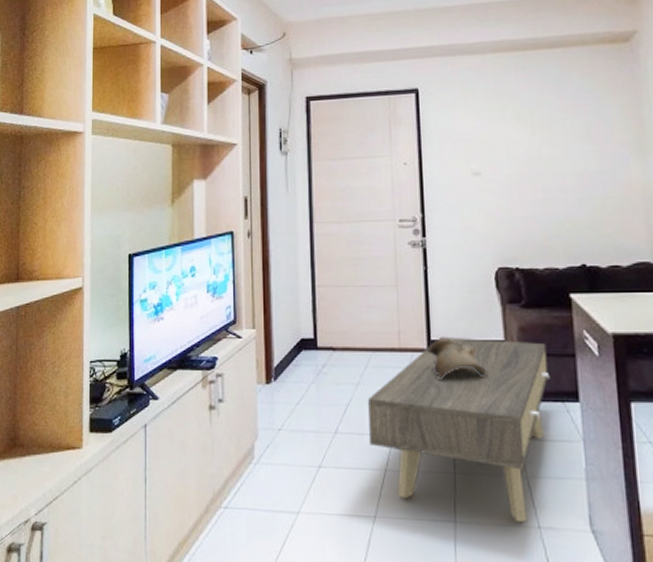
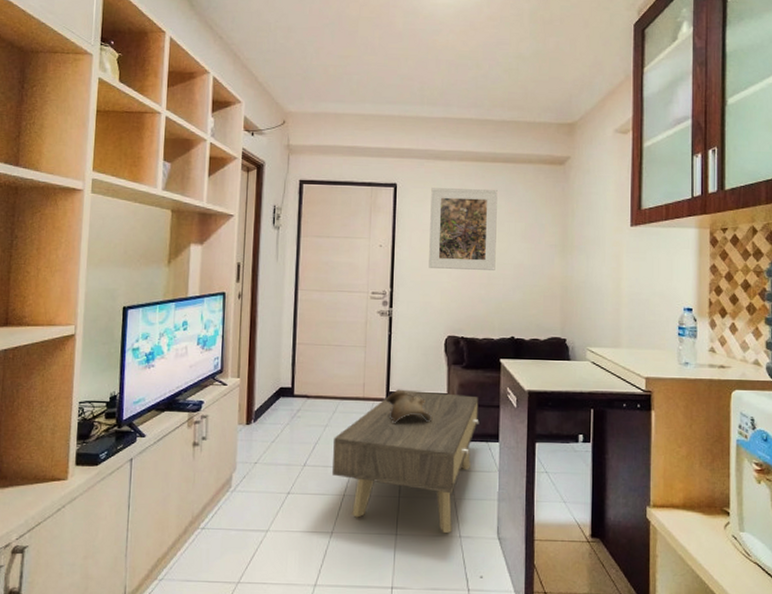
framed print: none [461,81,552,185] -> present [429,188,498,270]

